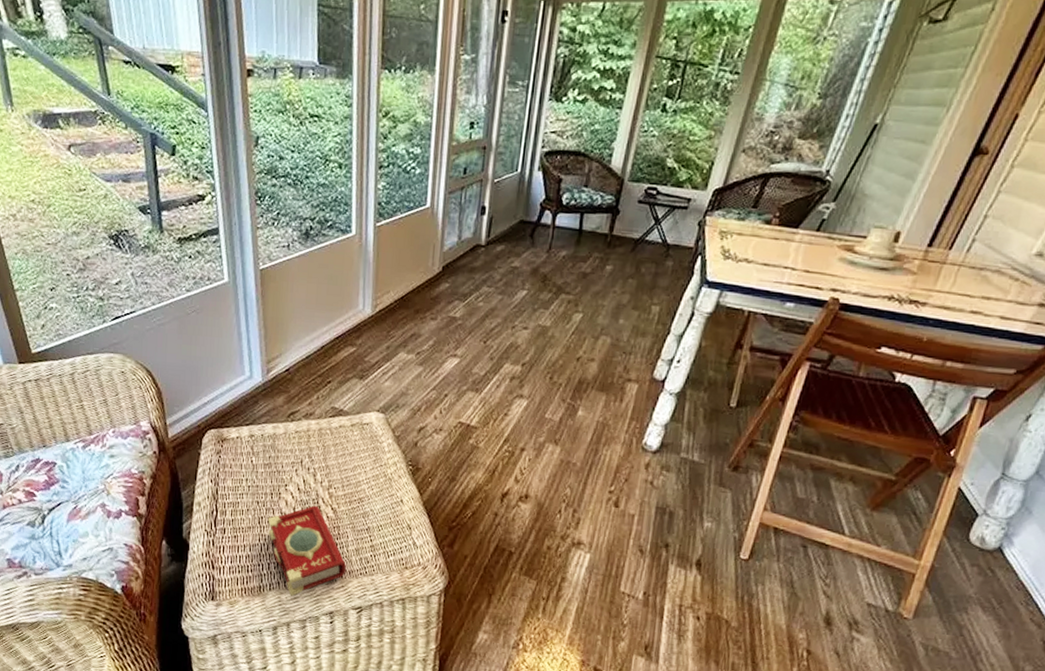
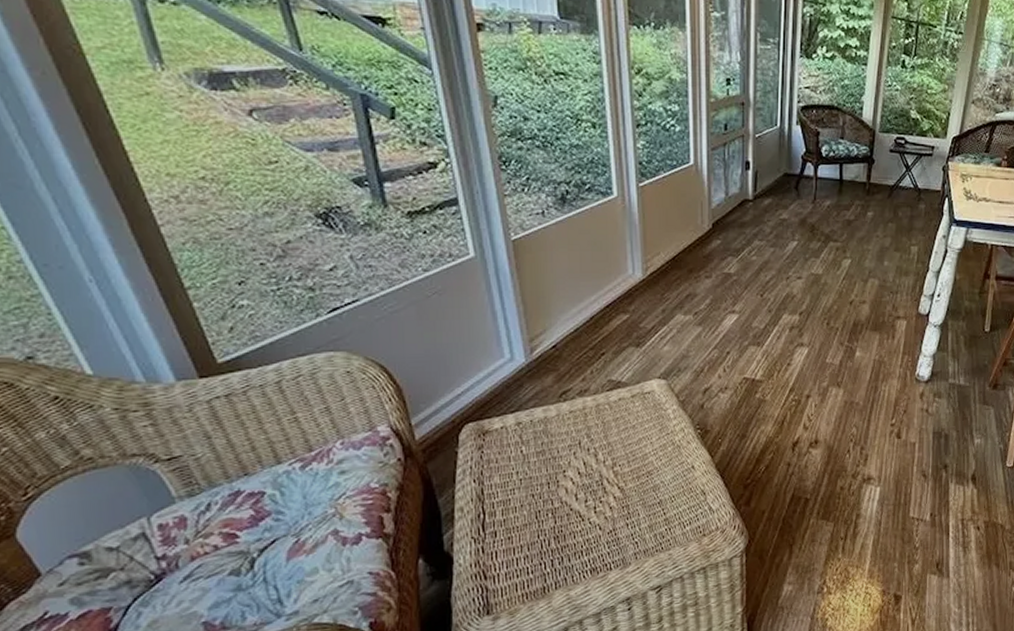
book: present [267,505,347,597] -> none [546,487,641,591]

